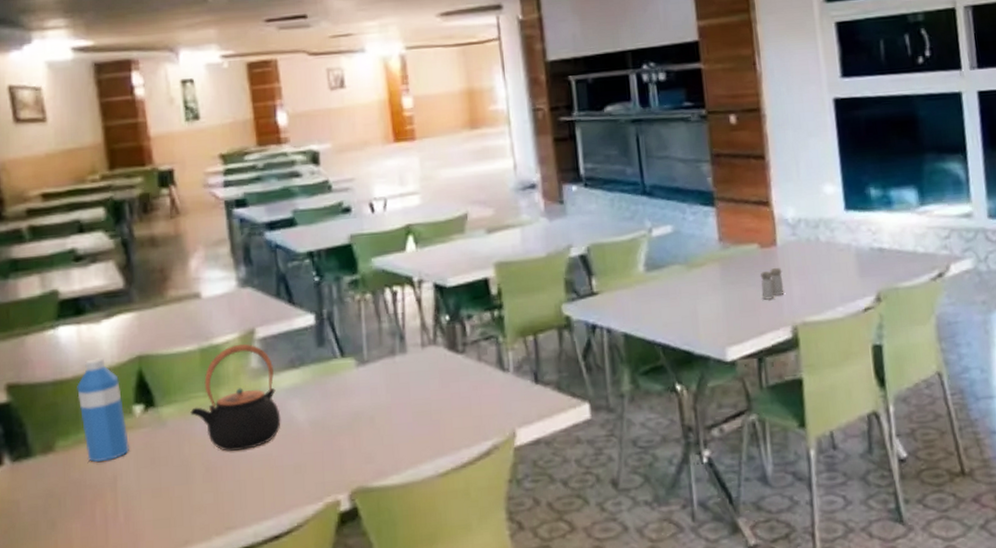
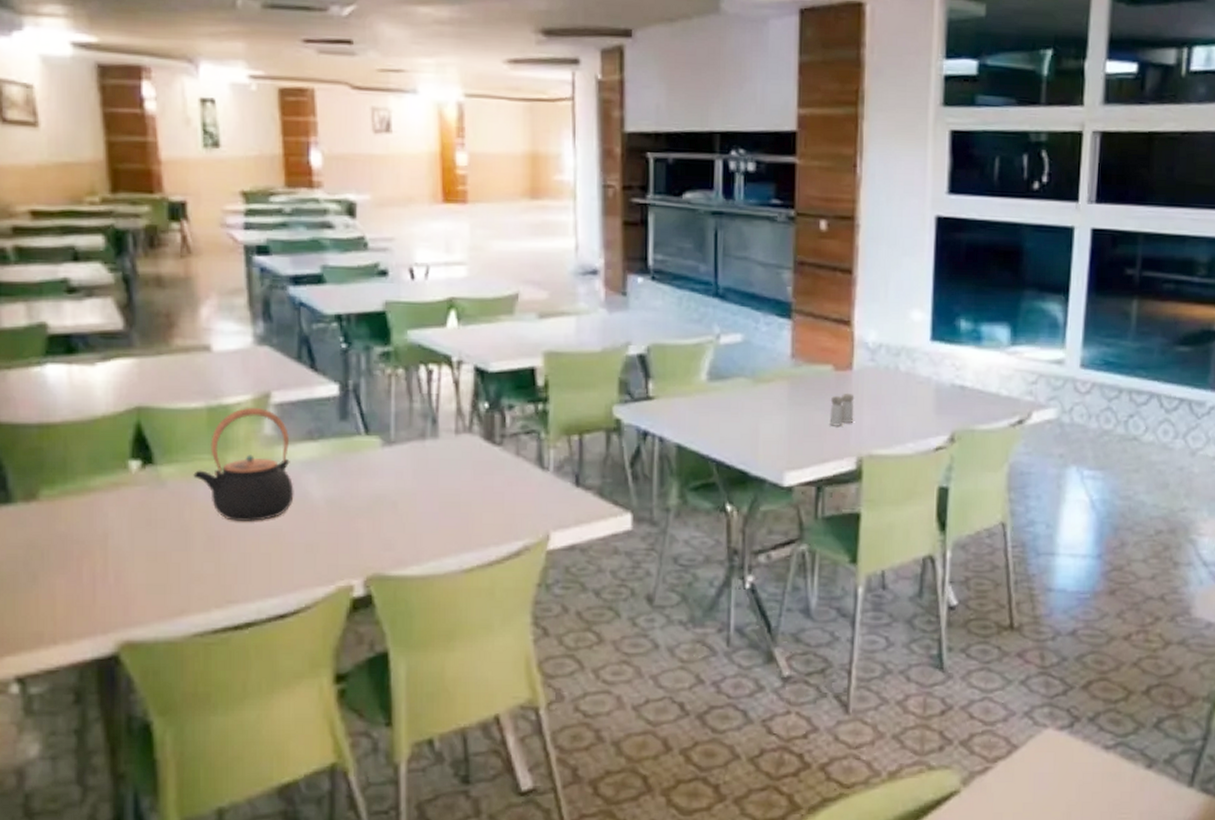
water bottle: present [77,358,130,463] -> none [66,404,124,518]

